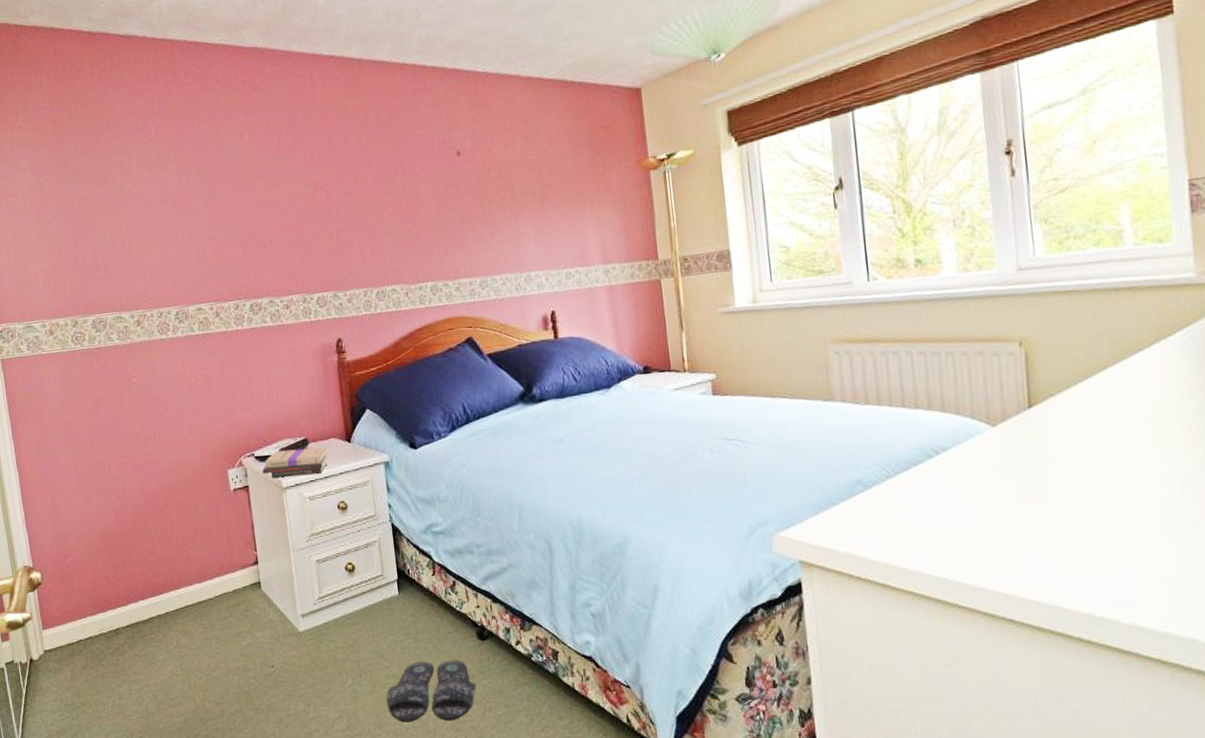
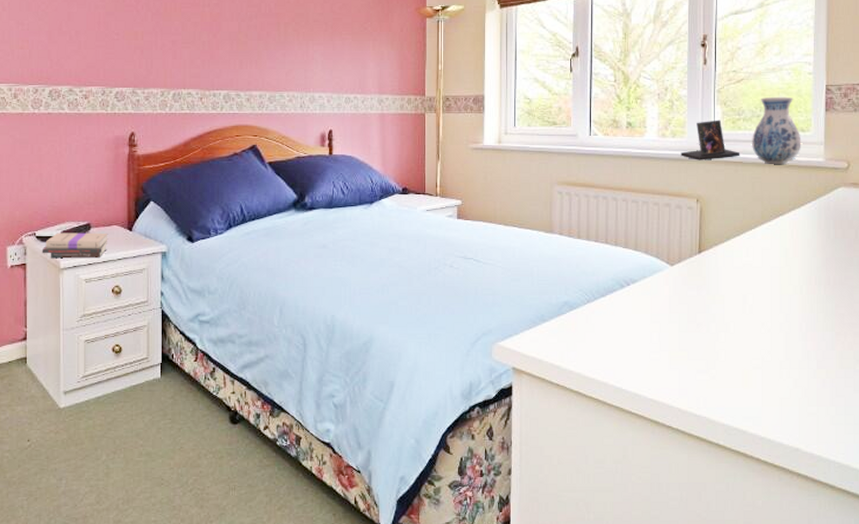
slippers: present [386,660,476,722] -> none [138,441,223,499]
photo frame: none [991,241,1074,295] -> present [680,120,740,160]
vase: none [1088,201,1161,289] -> present [752,96,801,165]

